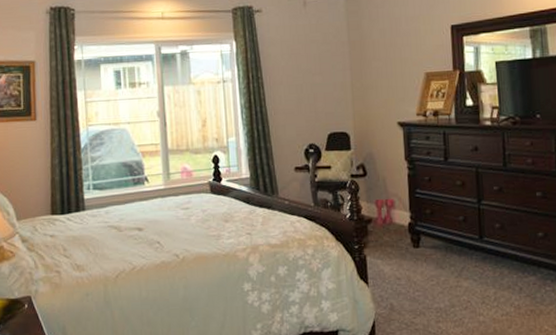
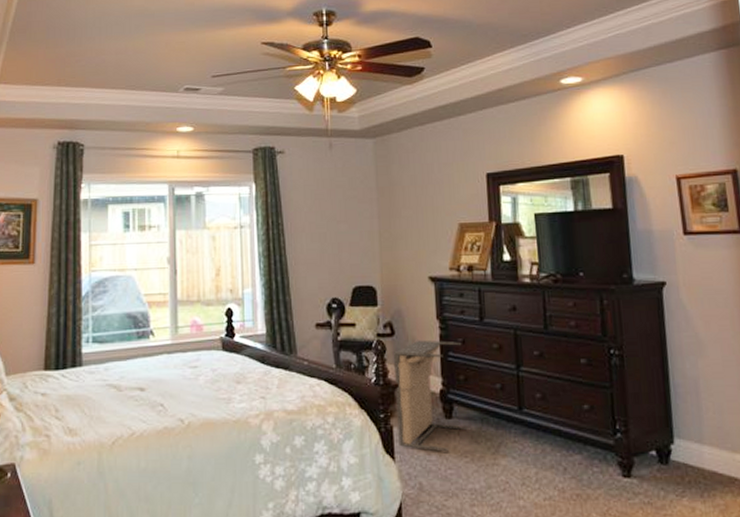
laundry hamper: none [366,179,433,277] -> present [394,340,468,452]

